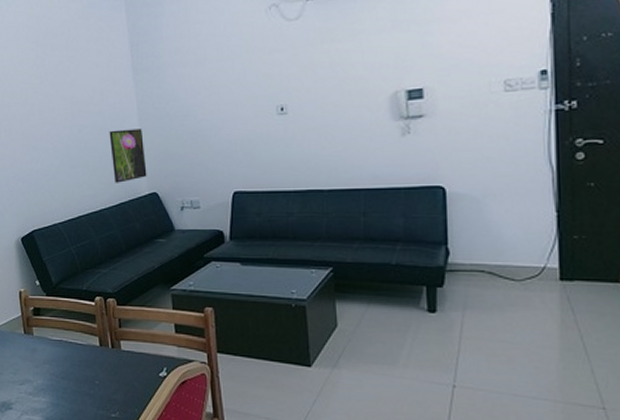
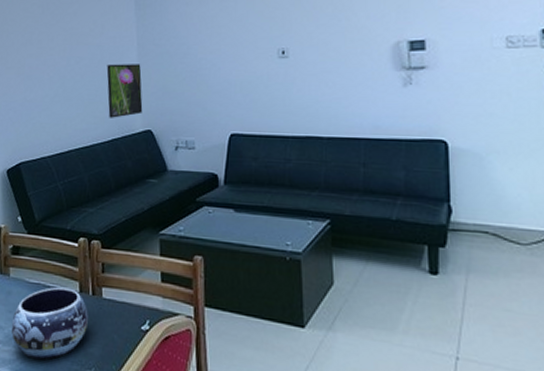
decorative bowl: none [39,342,109,407] -> present [11,287,88,360]

